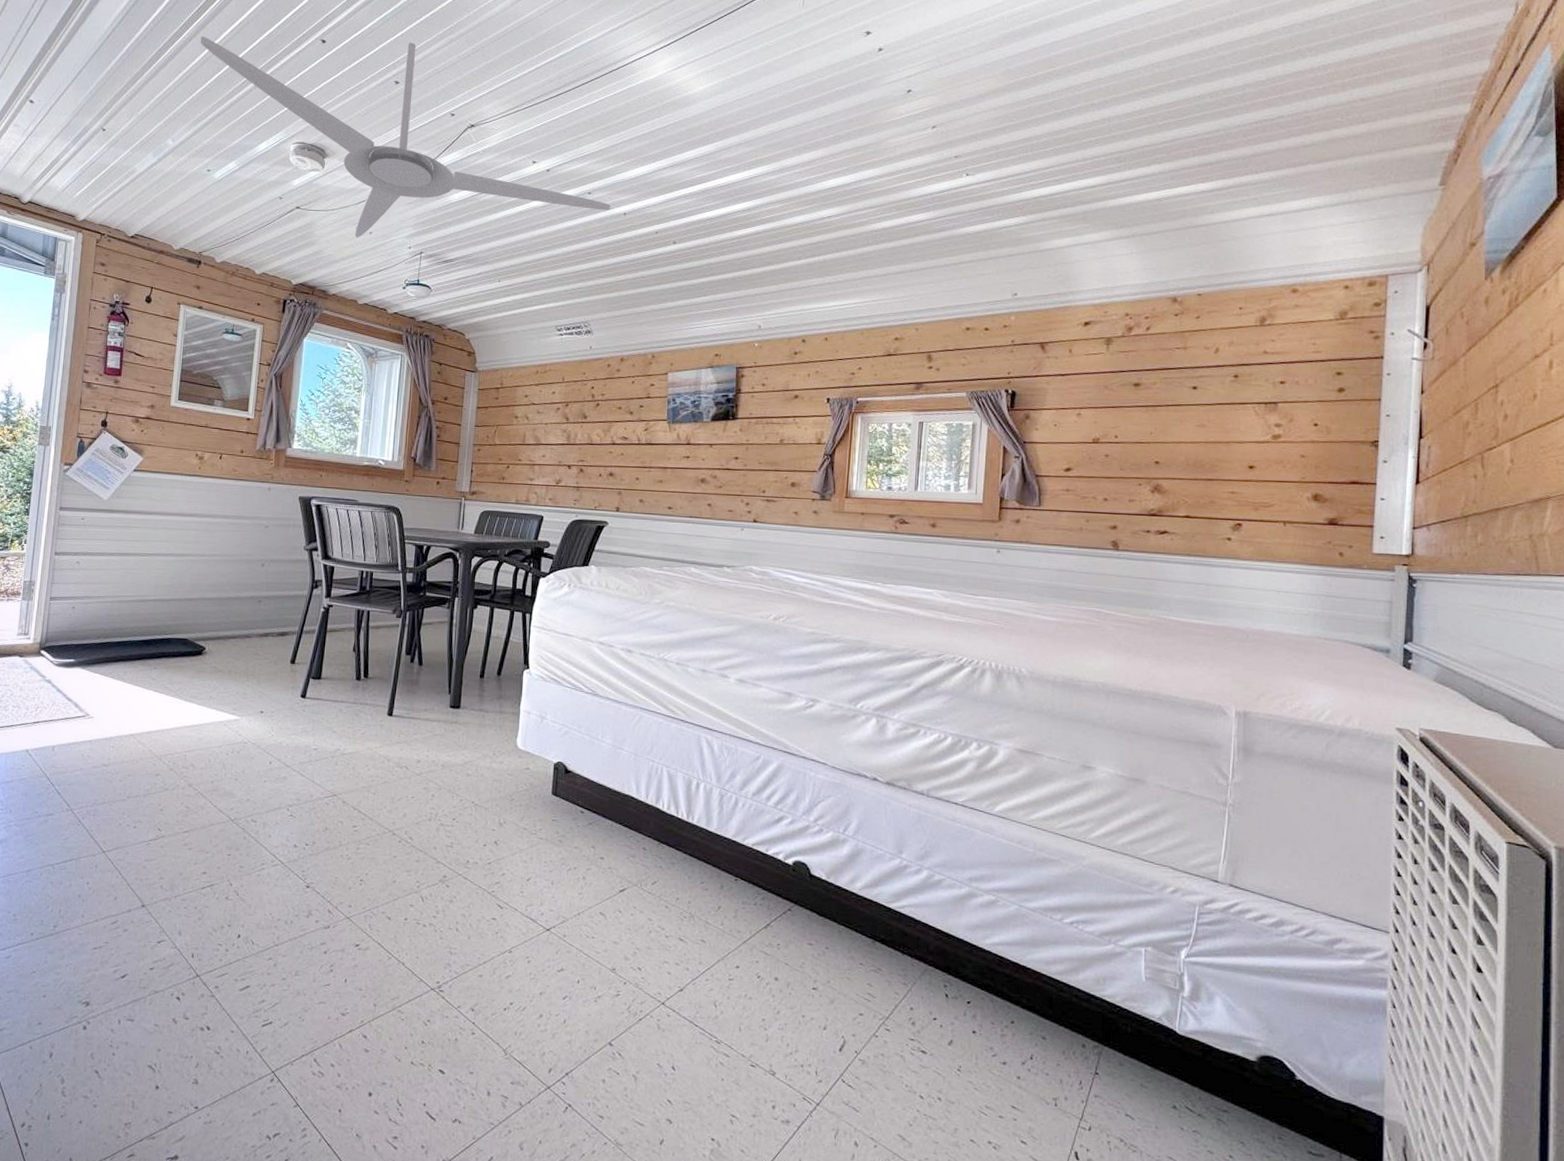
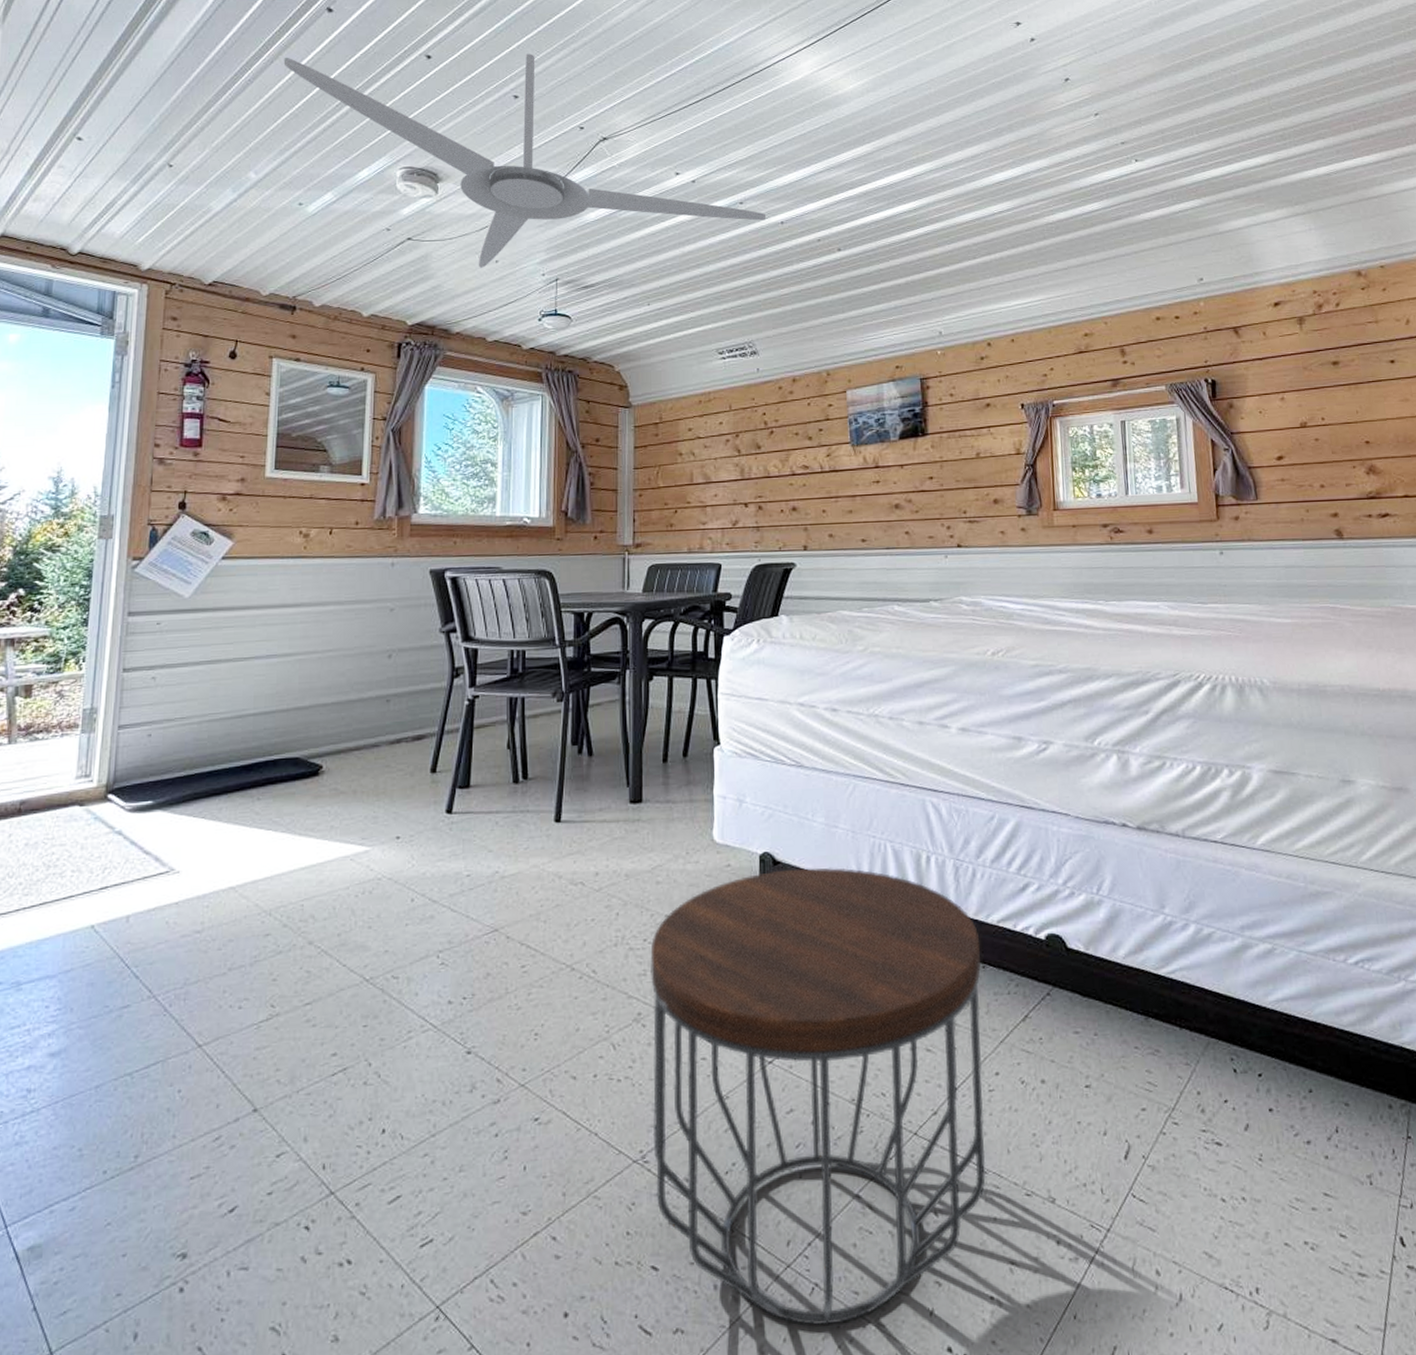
side table: none [447,777,736,1137] -> present [650,867,986,1326]

